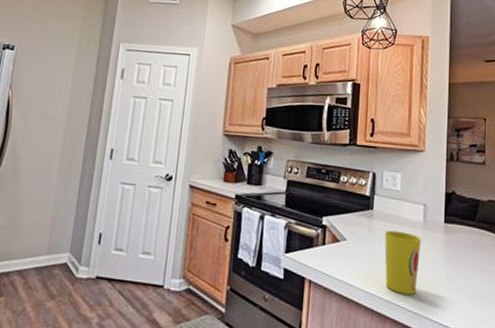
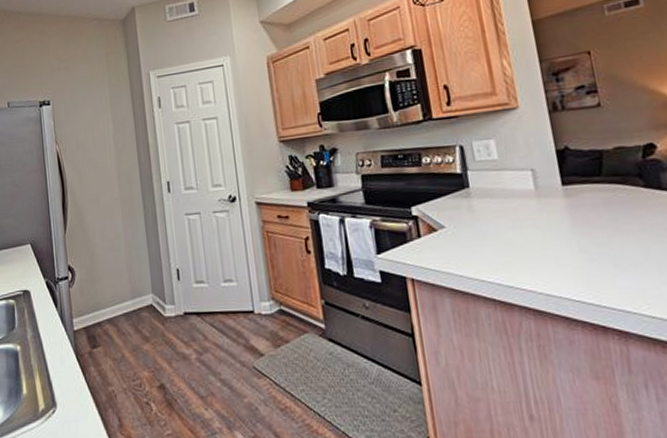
cup: present [384,230,422,295] -> none [489,205,543,276]

